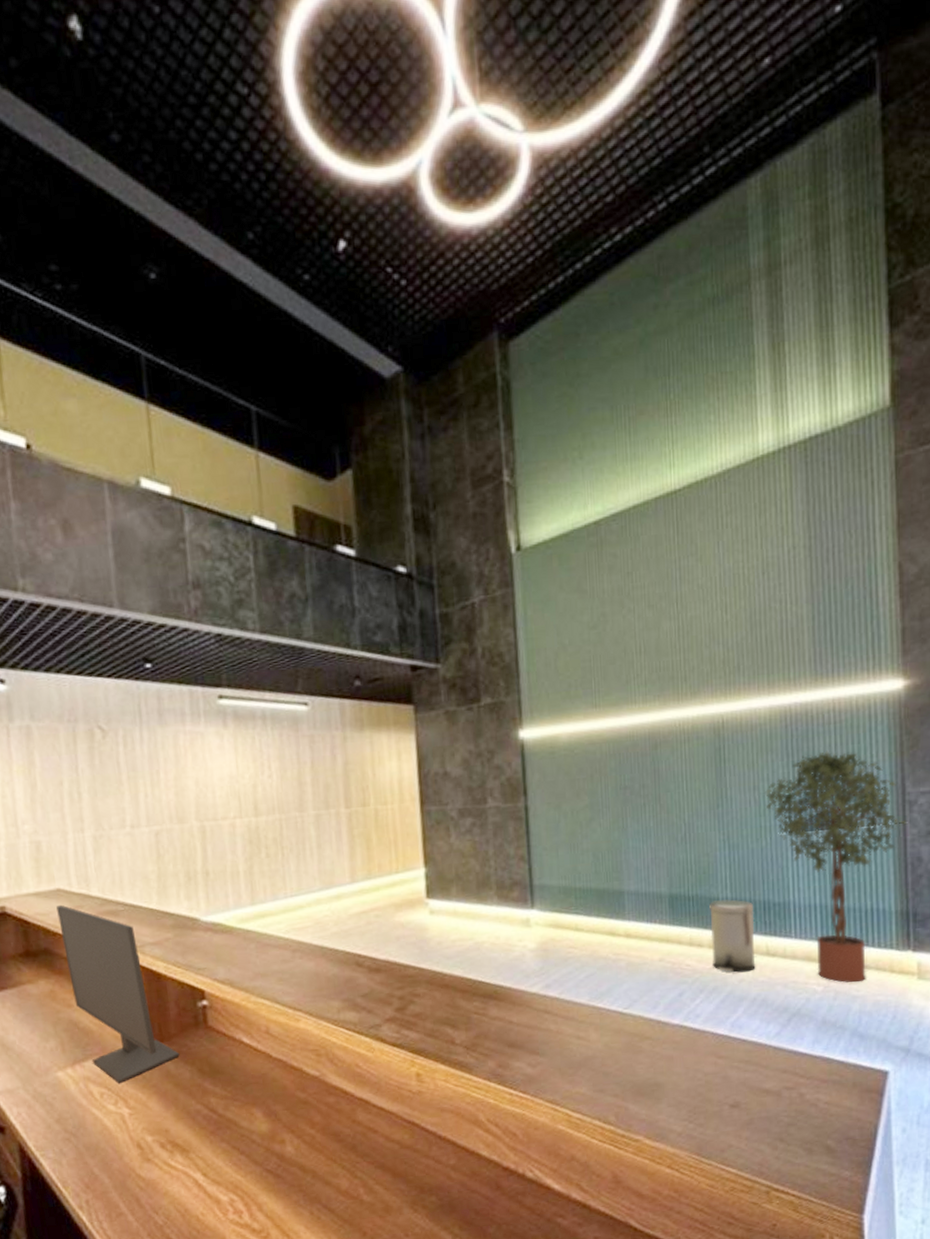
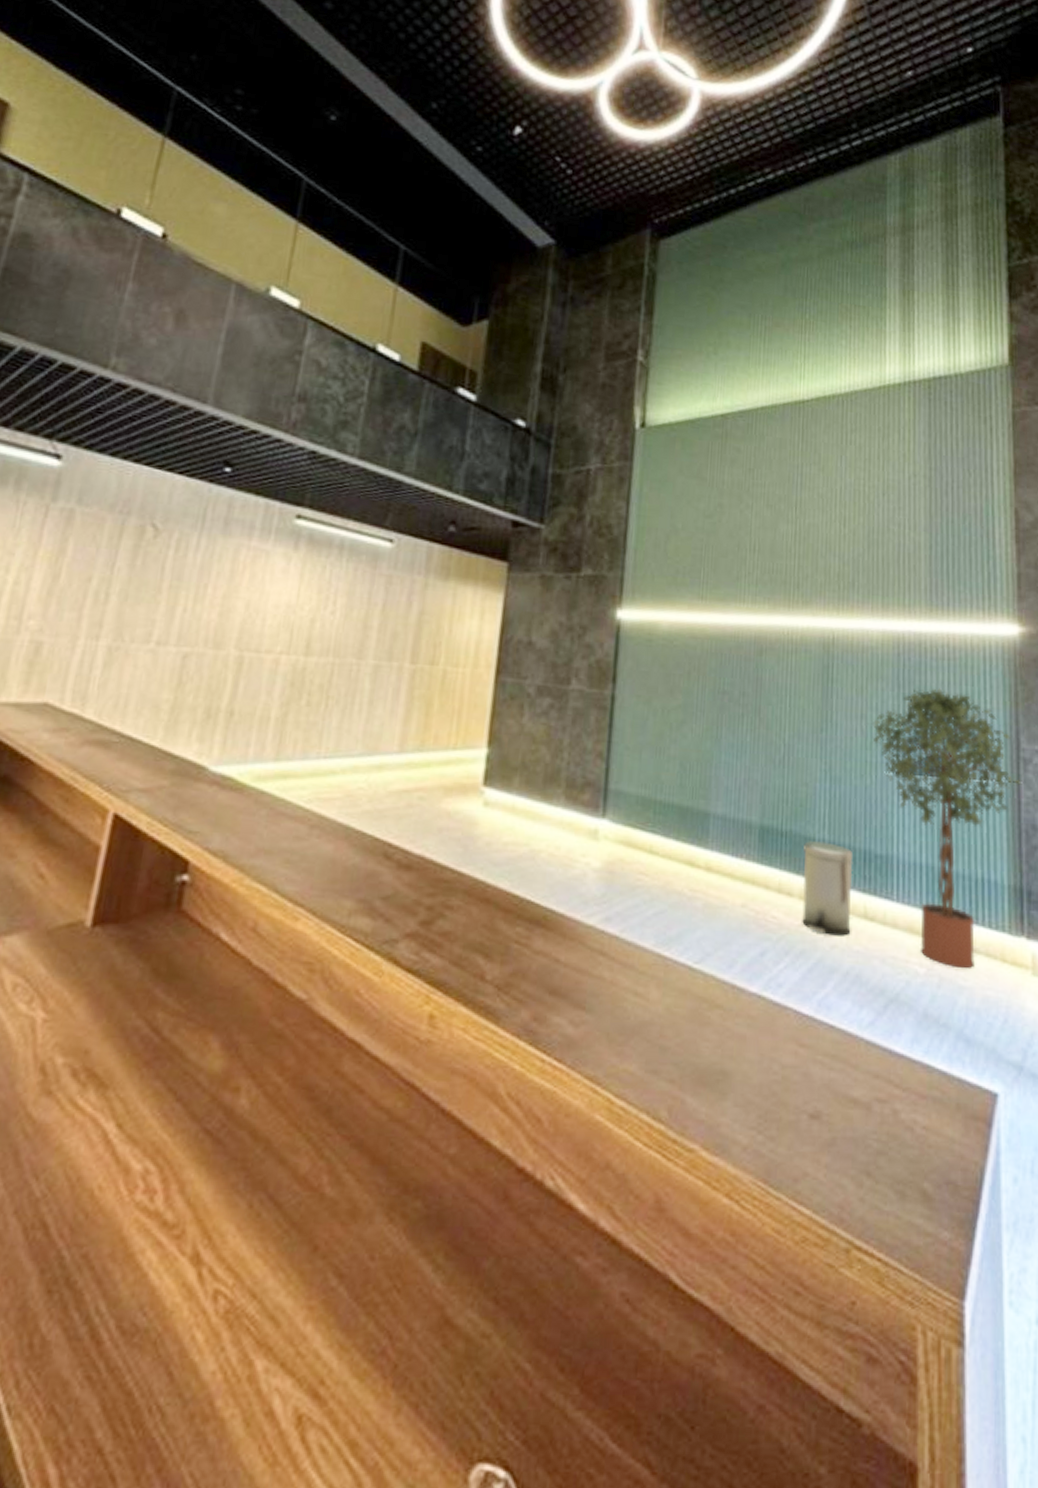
computer monitor: present [56,904,180,1083] -> none [16,722,135,973]

